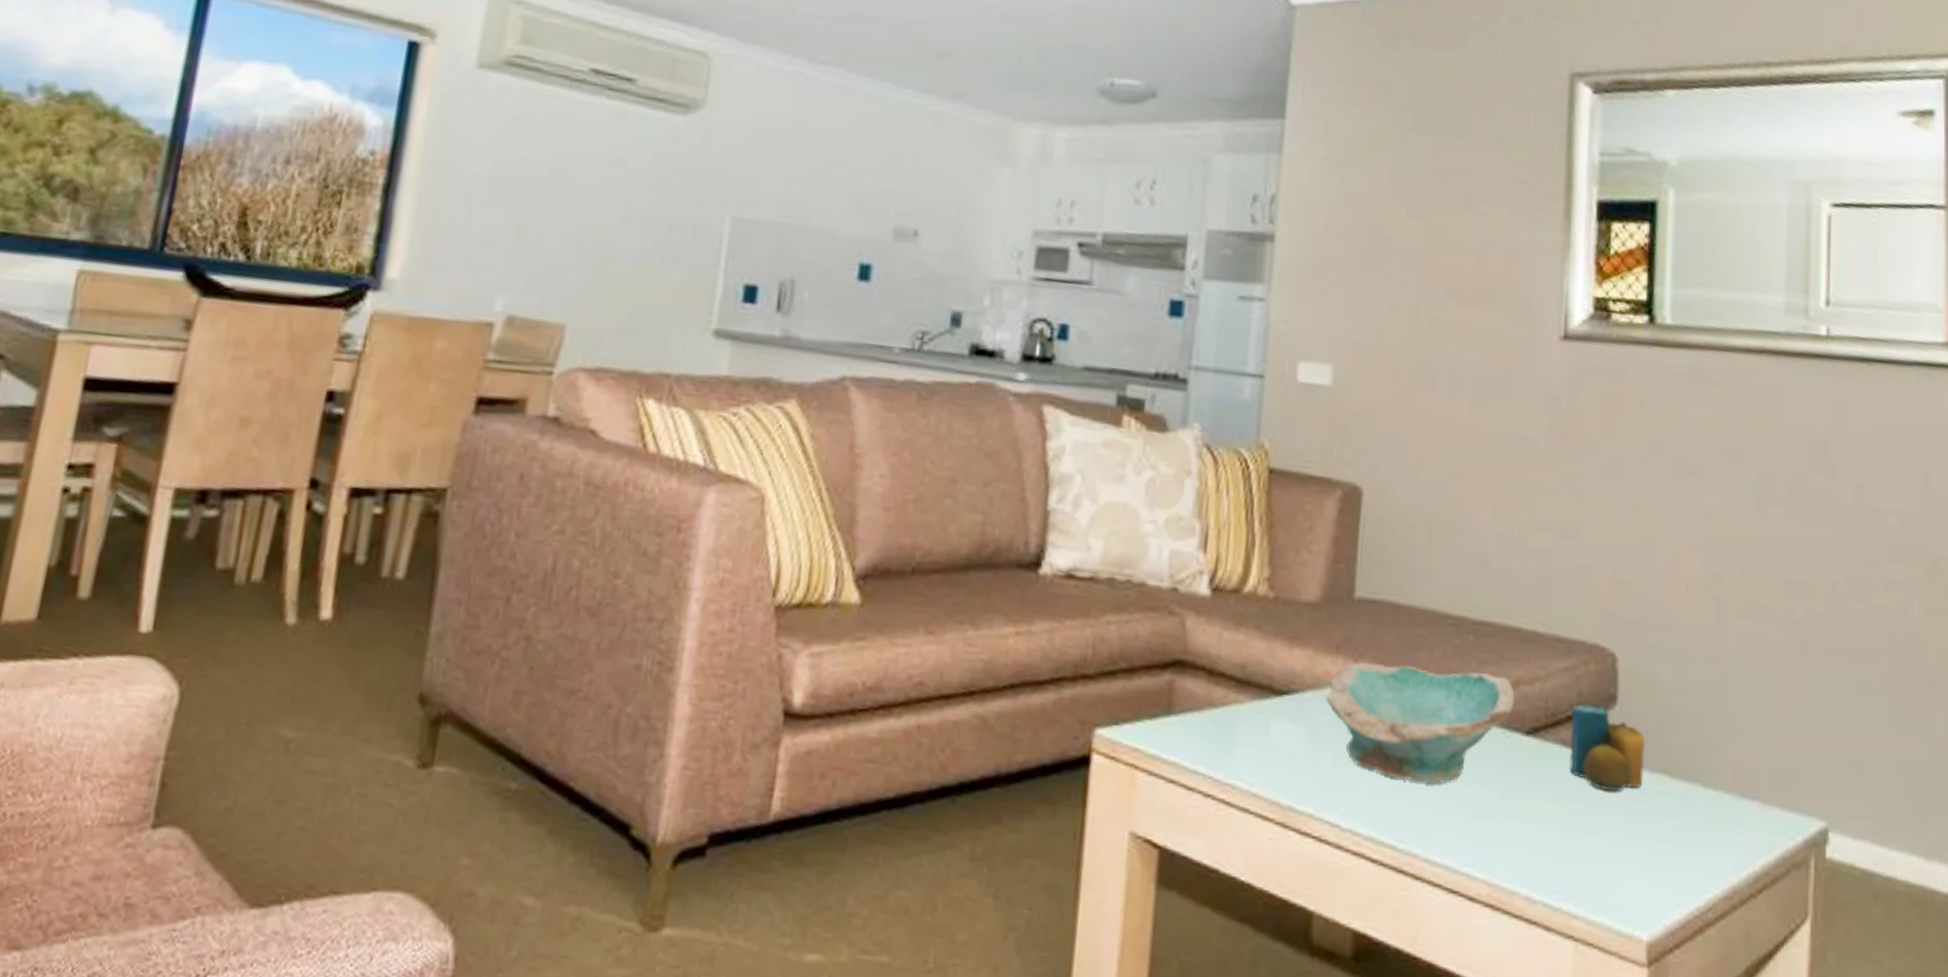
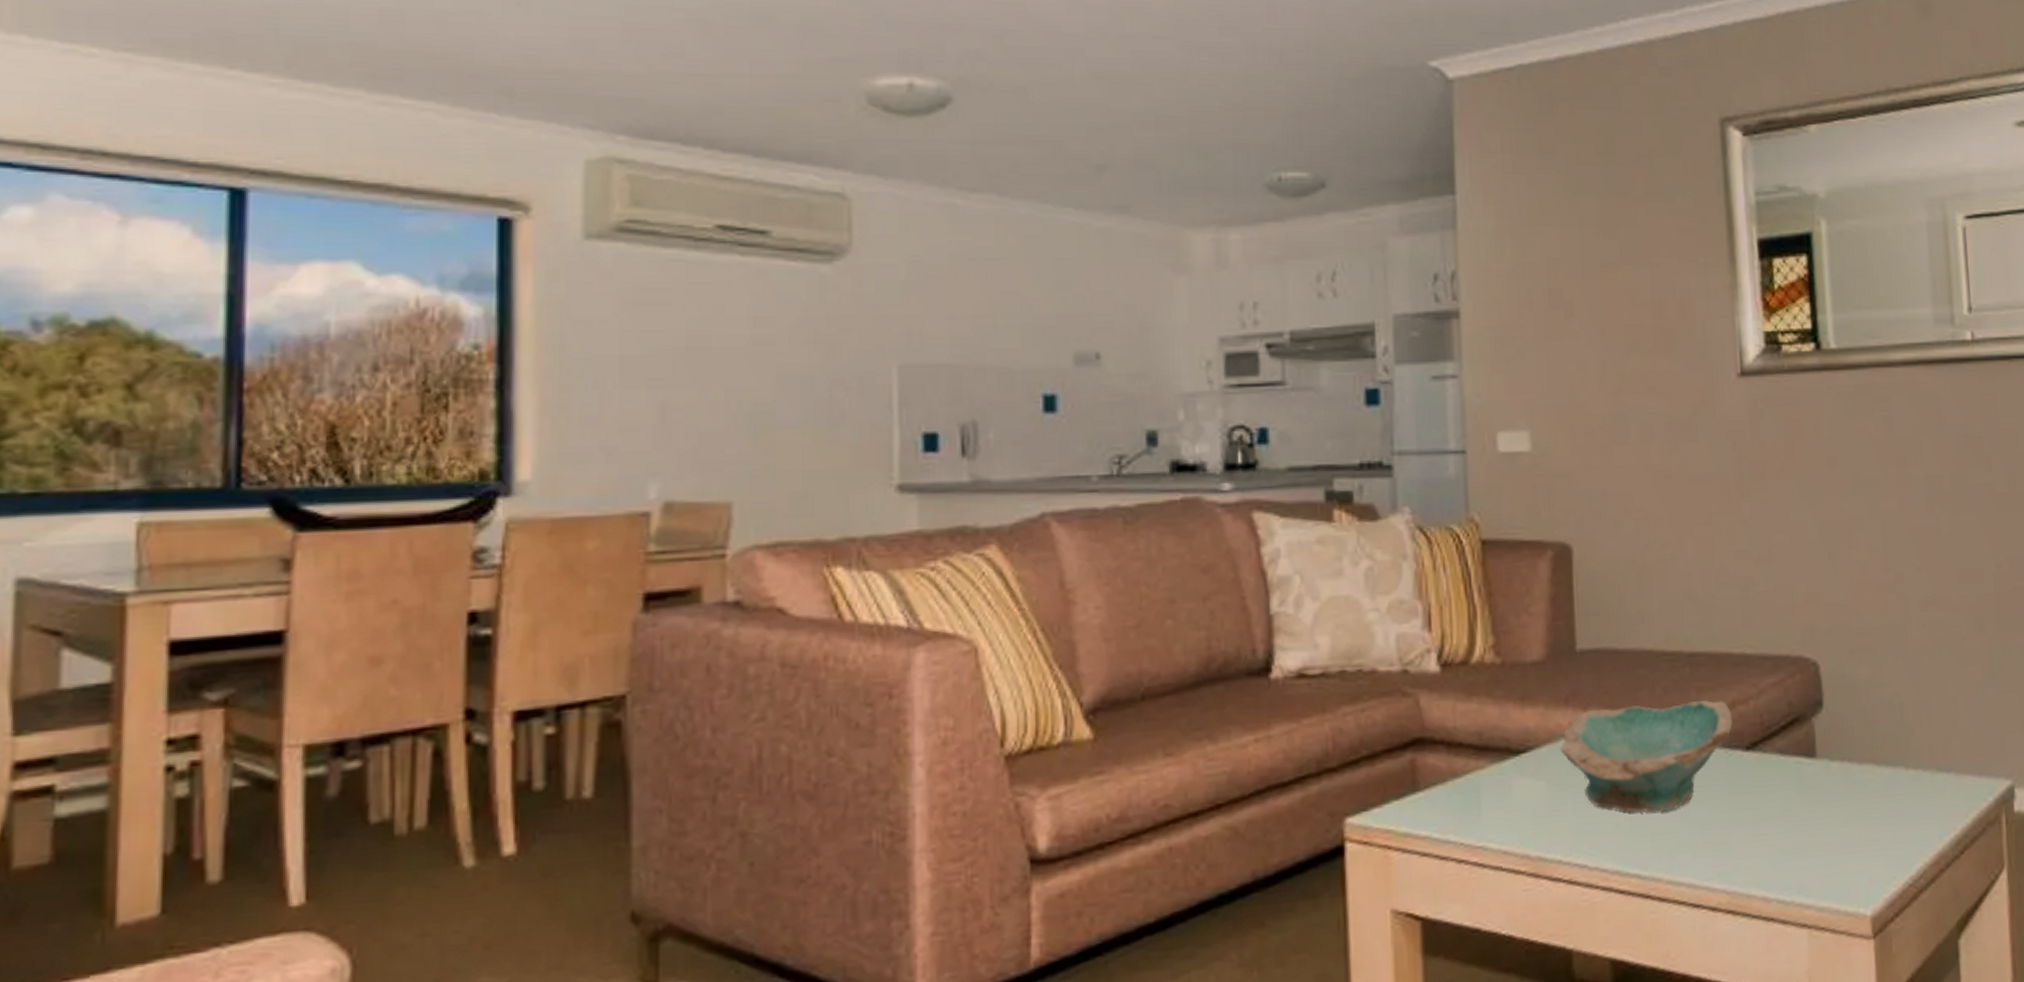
candle: present [1569,703,1646,793] -> none [1784,710,1853,789]

